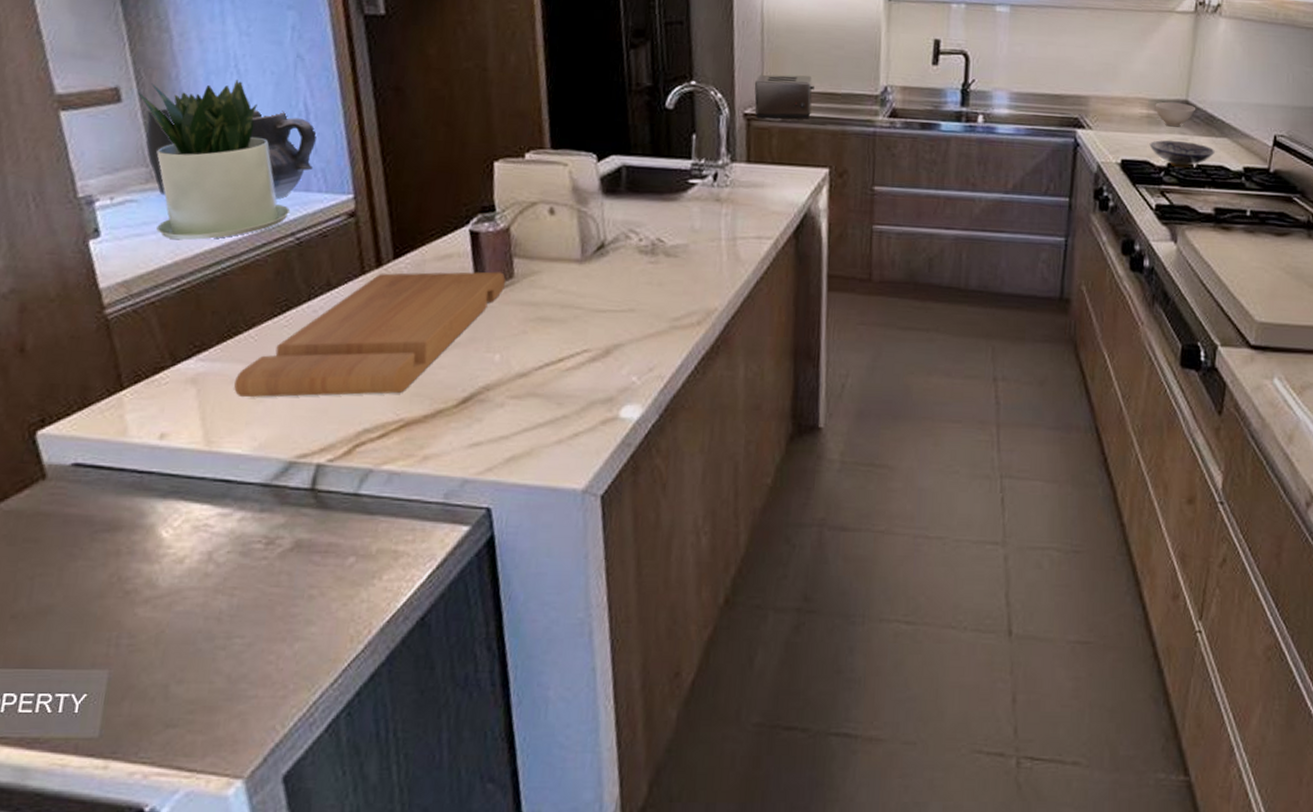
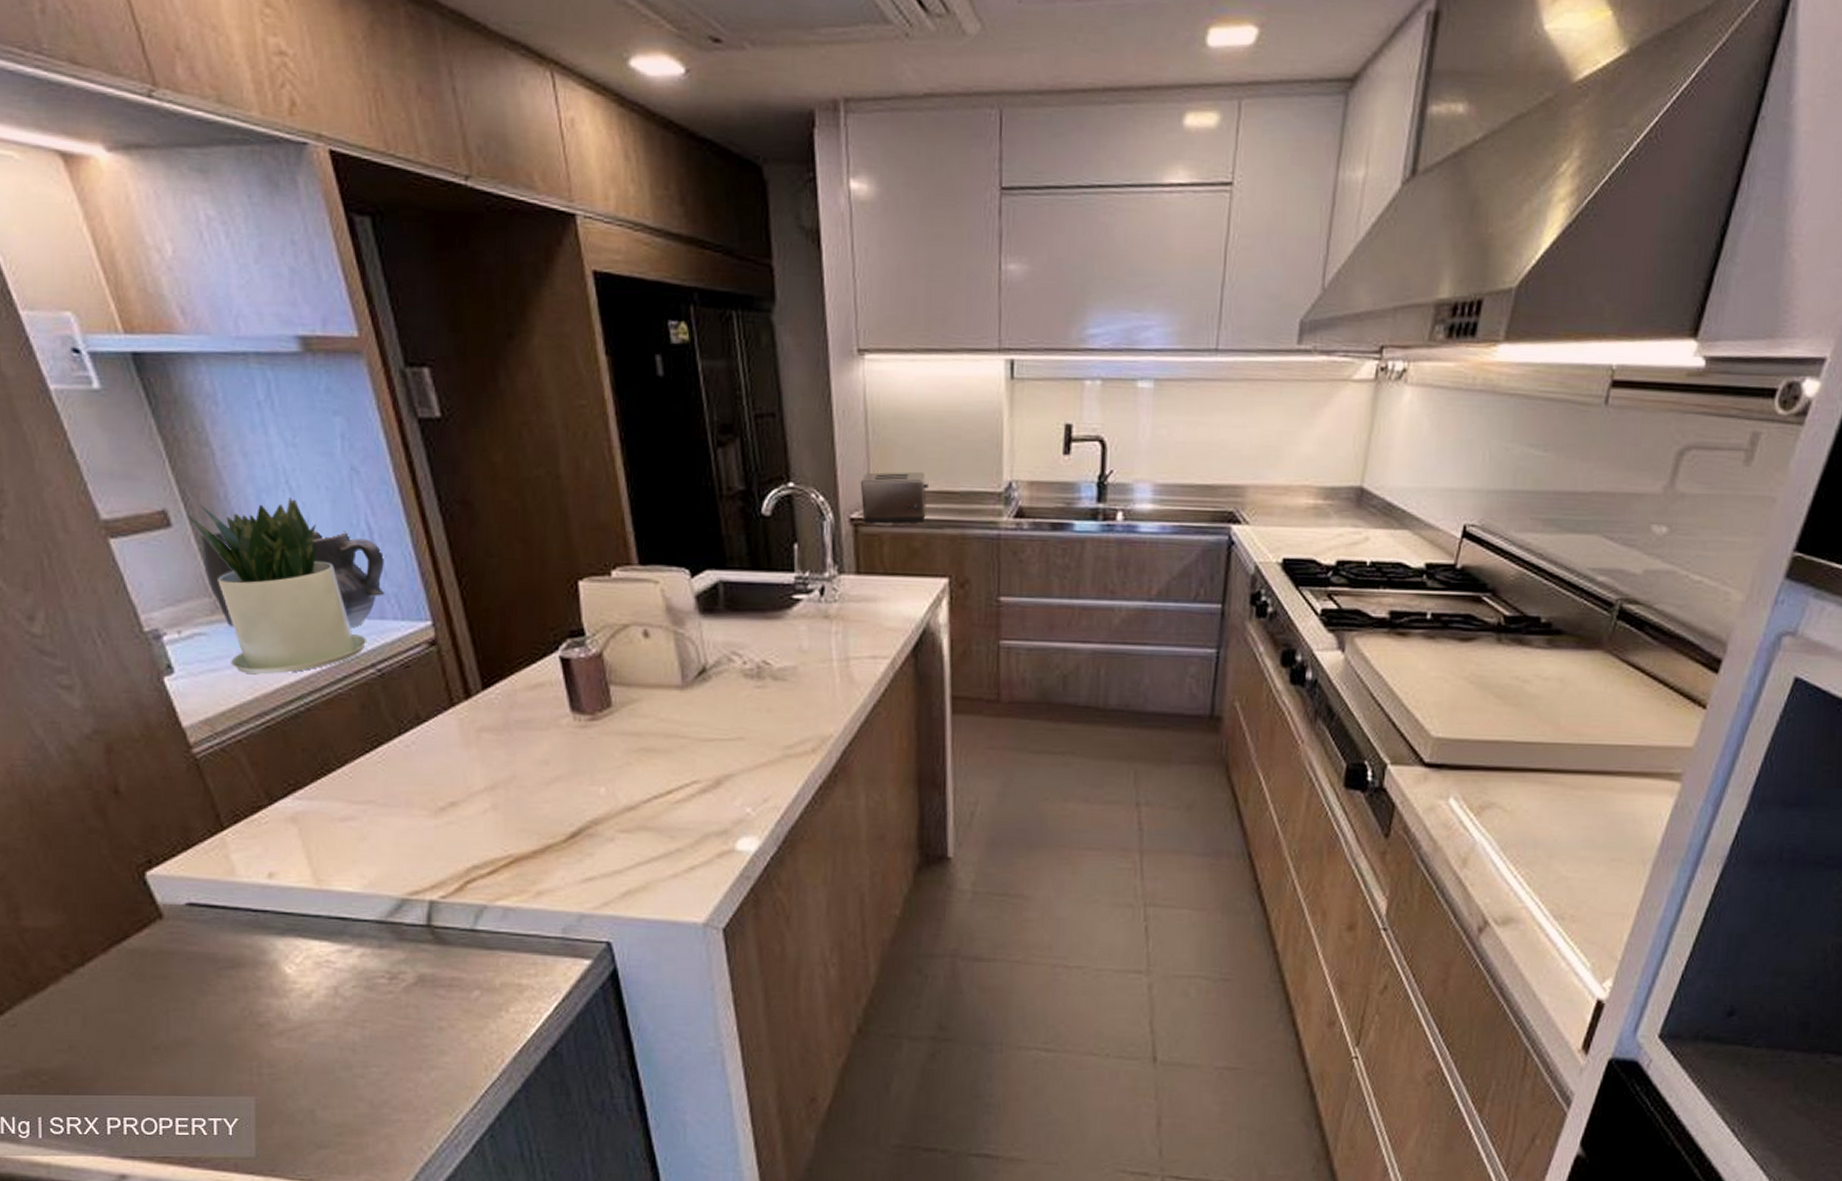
cutting board: present [234,271,506,398] -> none [335,700,603,836]
bowl: present [1149,140,1215,168] -> none [1316,535,1393,567]
bowl: present [1155,101,1195,127] -> none [1324,489,1371,519]

